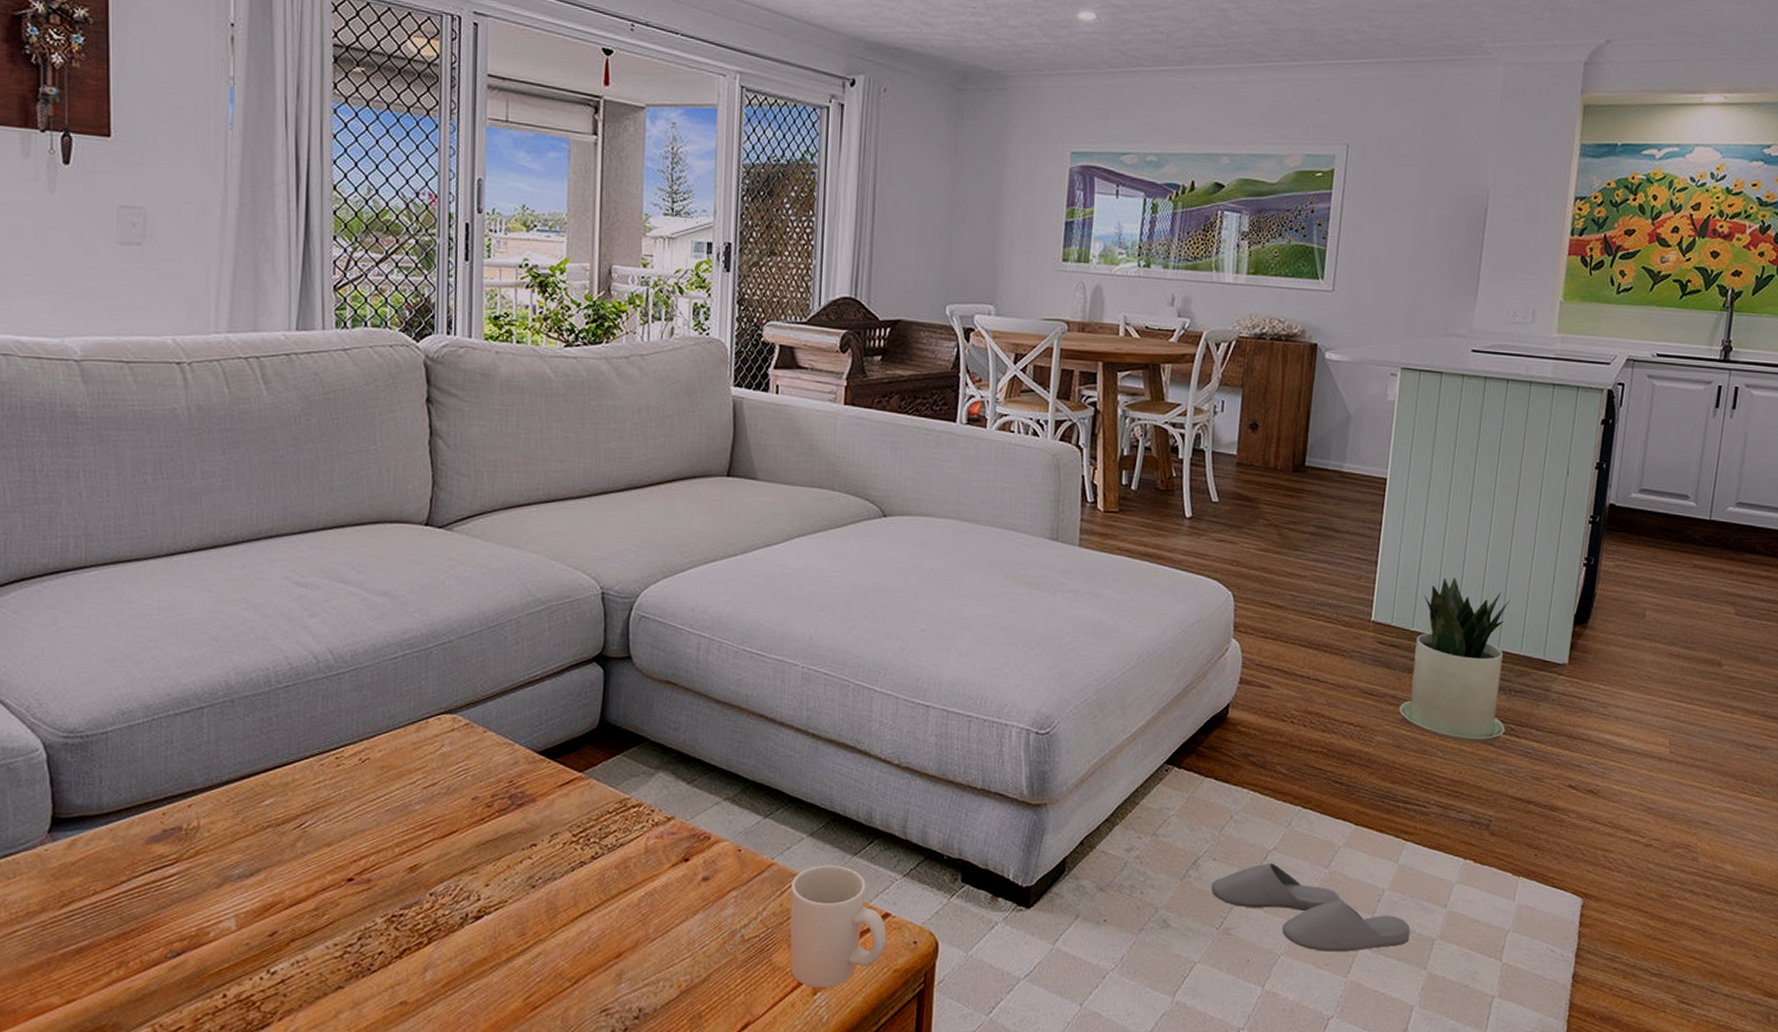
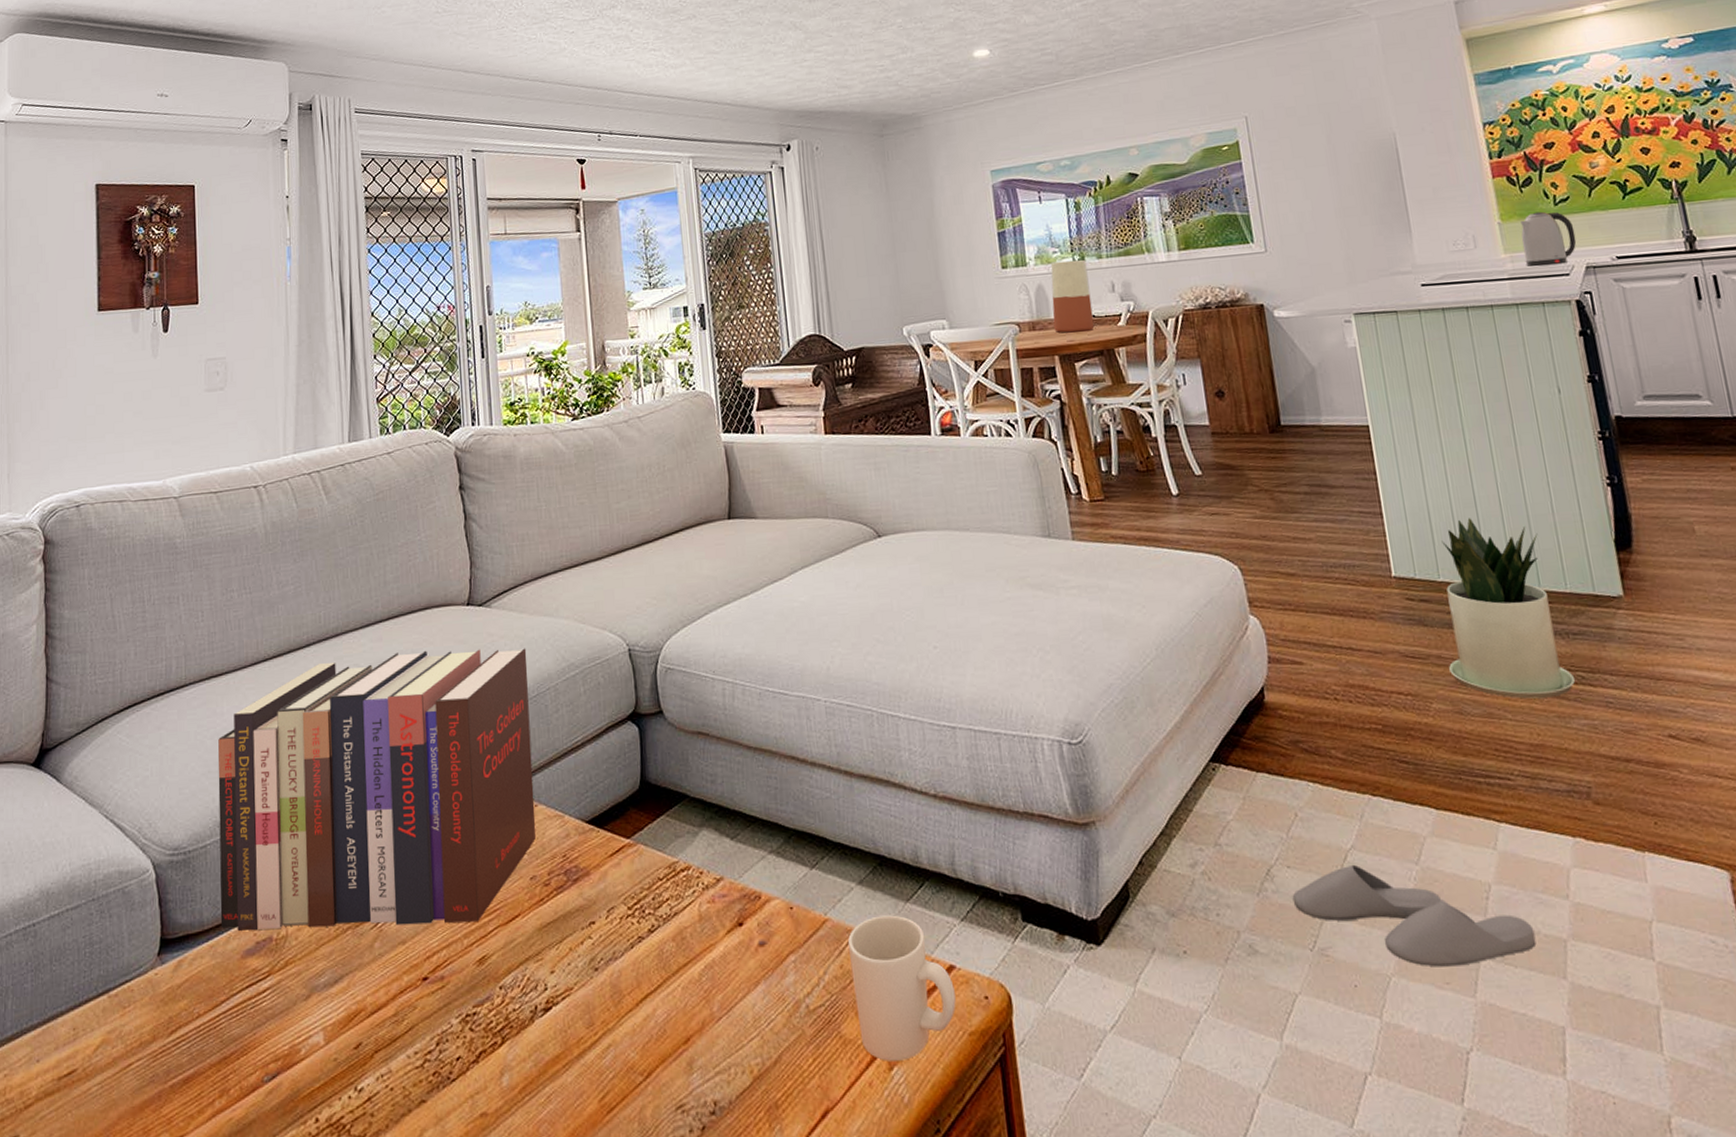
books: none [122,563,489,832] -> present [218,648,536,932]
vase: none [1104,263,1151,342] -> present [1050,259,1095,333]
kettle: none [1573,297,1628,352] -> present [1520,211,1577,266]

